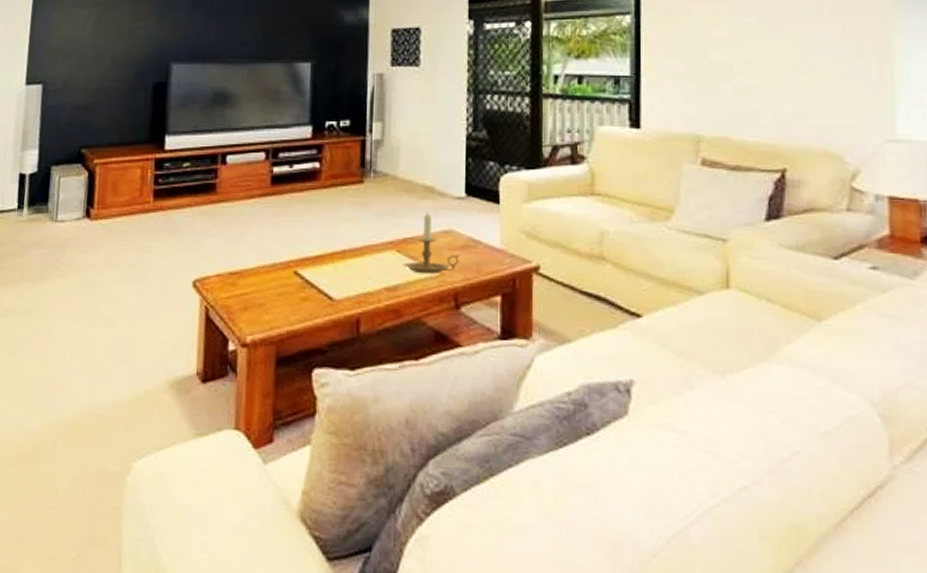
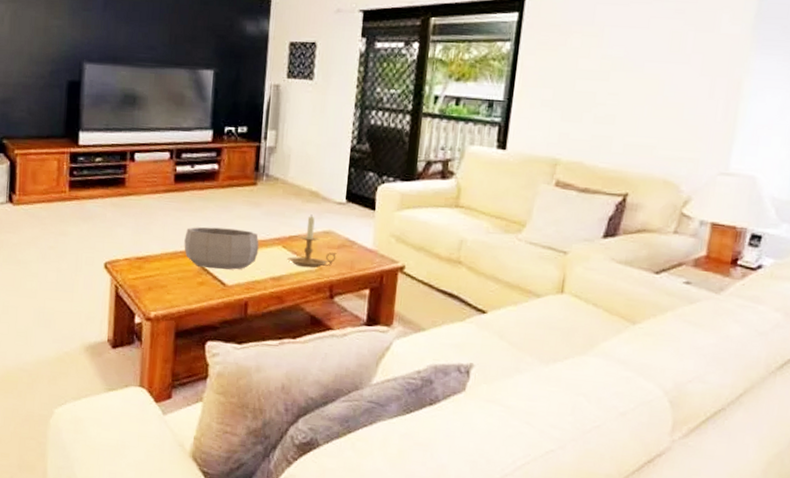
decorative bowl: none [283,233,370,282] -> present [184,227,259,270]

